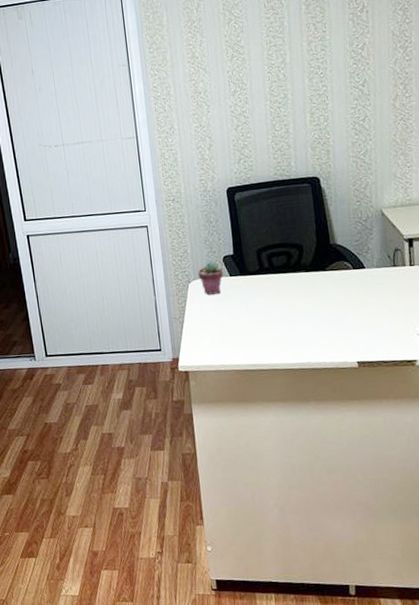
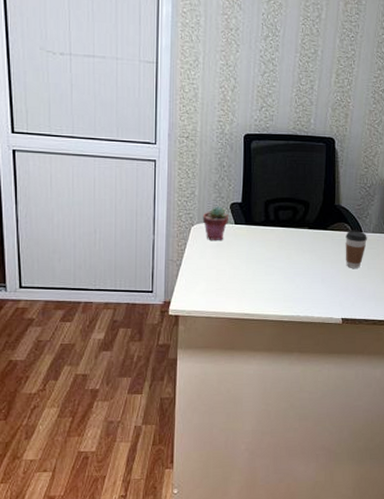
coffee cup: none [347,267,372,308] -> present [345,230,367,268]

